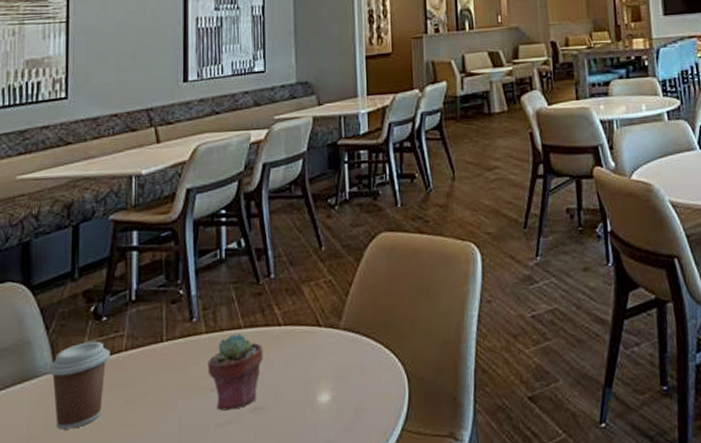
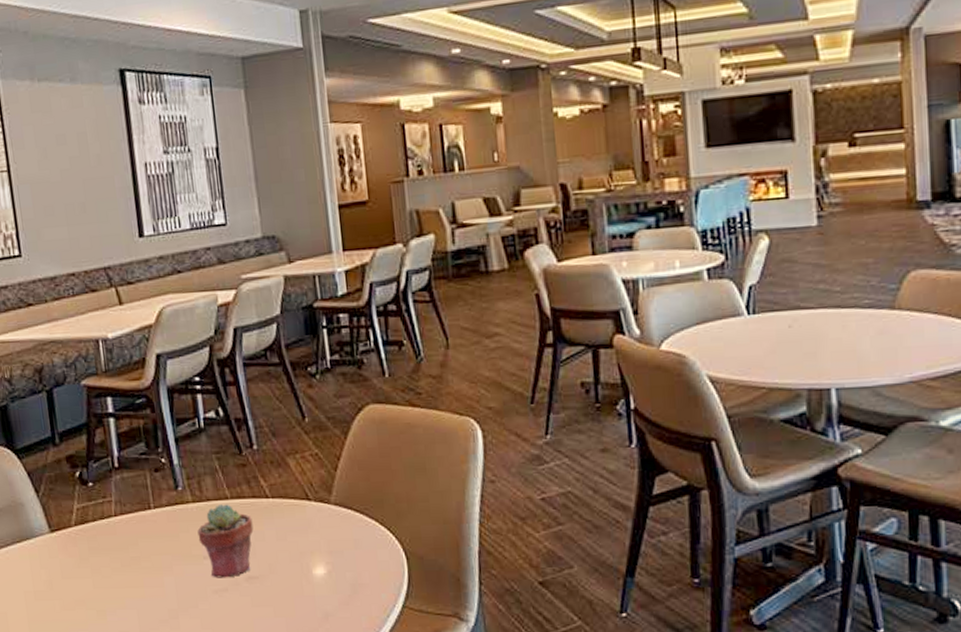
coffee cup: present [48,341,110,430] -> none [44,505,101,587]

